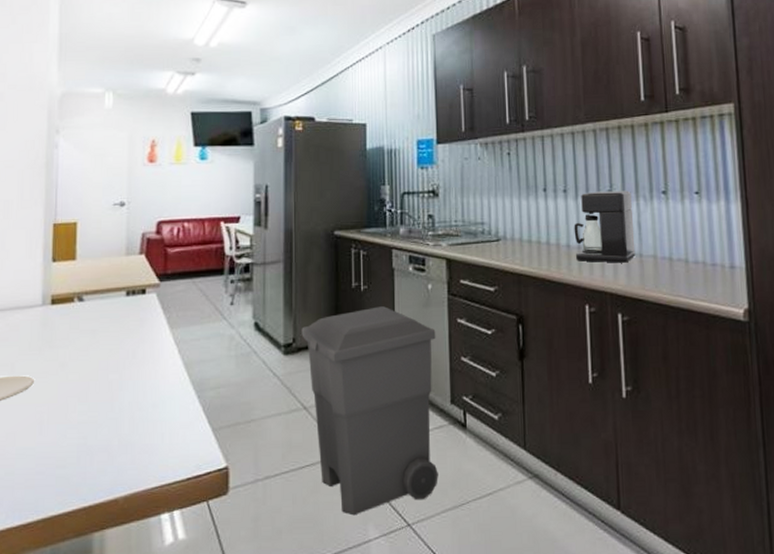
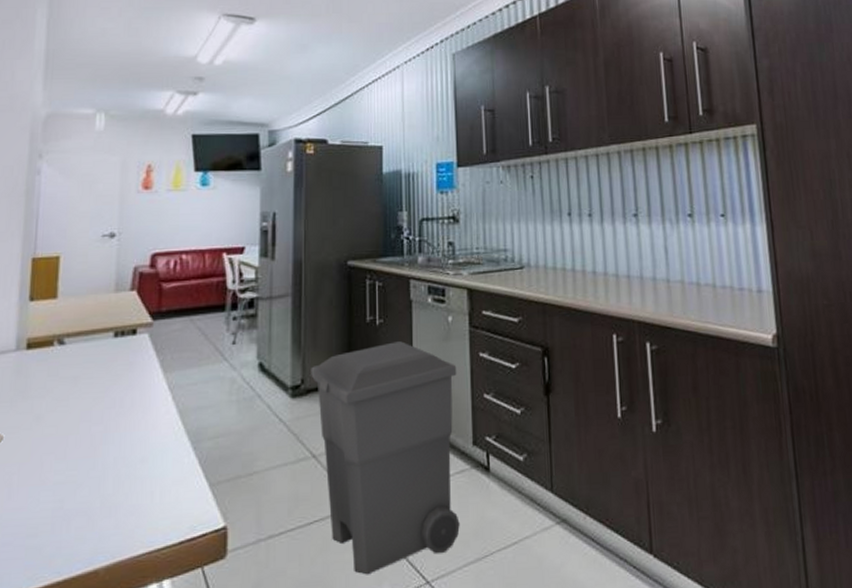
coffee maker: present [574,190,636,263] -> none [599,214,663,290]

